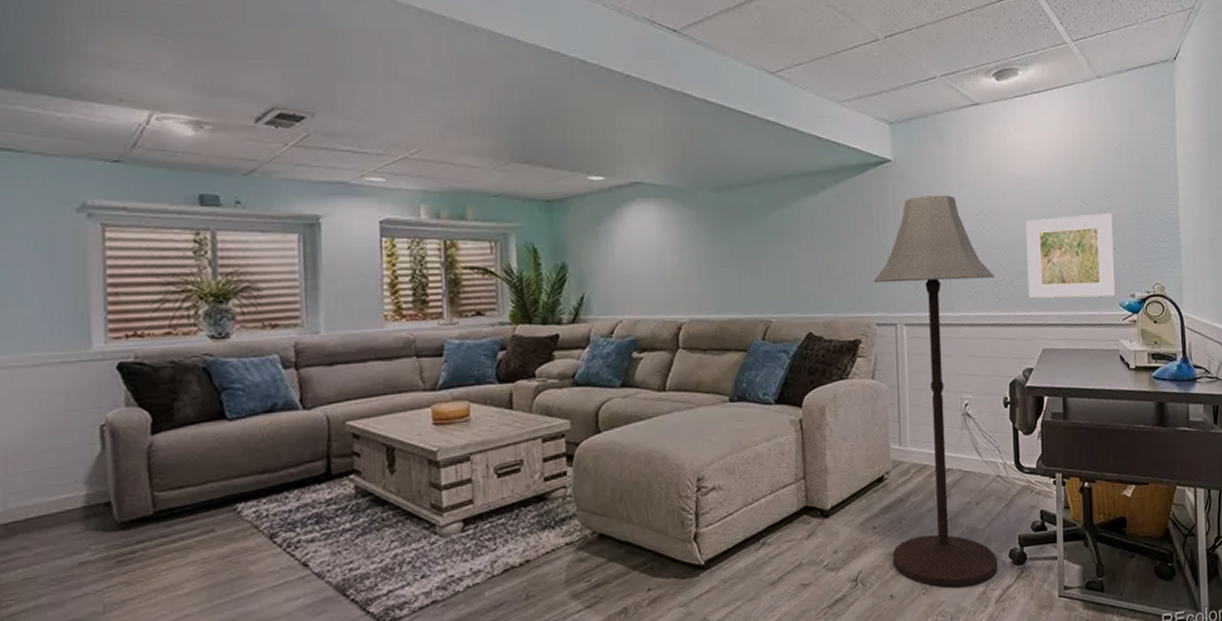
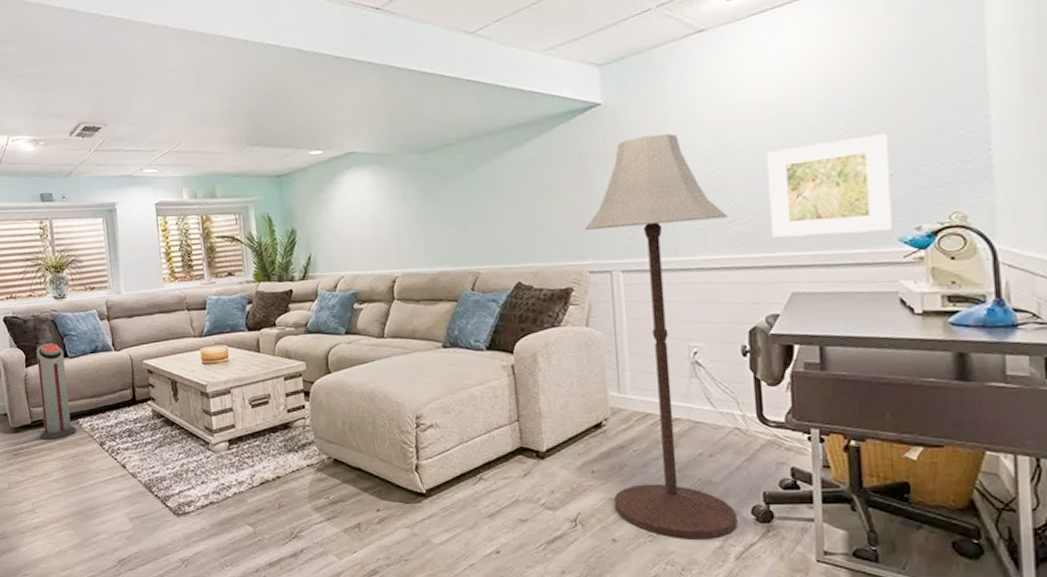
air purifier: none [167,399,233,538] -> present [36,342,77,441]

